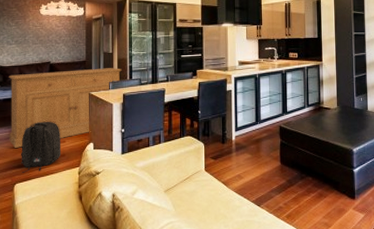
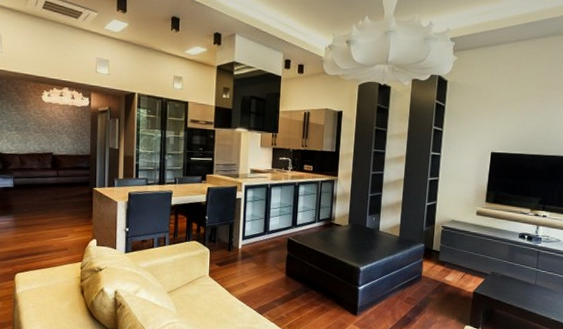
sideboard: present [9,68,122,148] -> none [9,163,128,238]
backpack: present [21,121,61,173] -> none [22,213,64,263]

